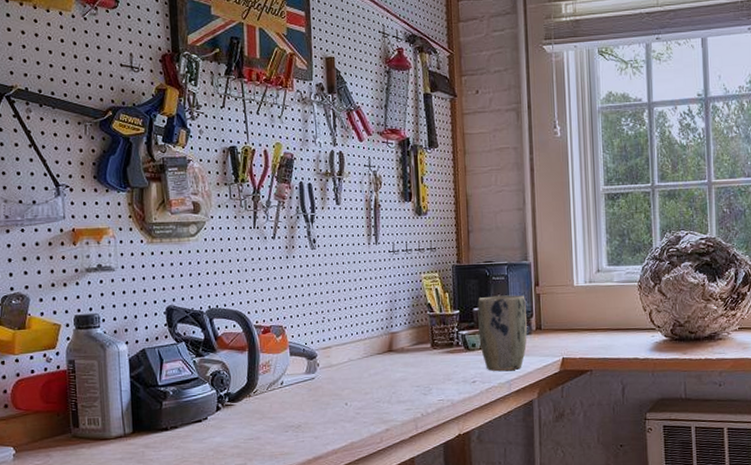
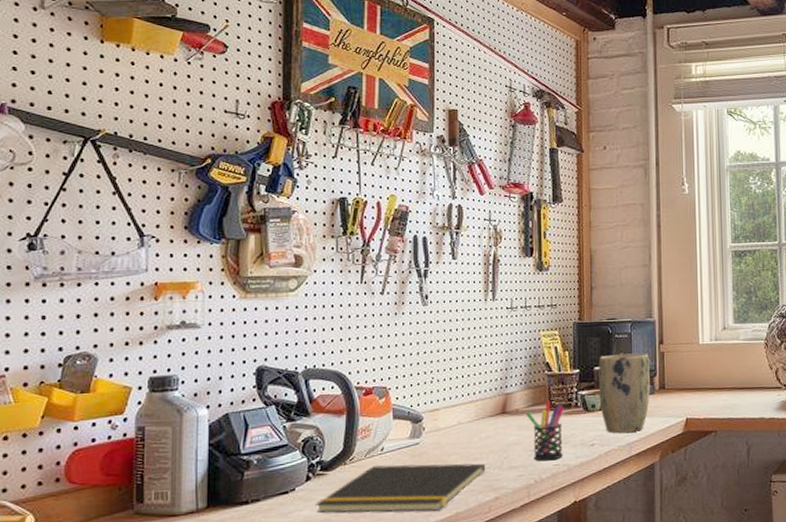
notepad: none [226,397,376,440] -> present [316,463,486,513]
pen holder: none [410,339,447,397] -> present [525,400,564,461]

